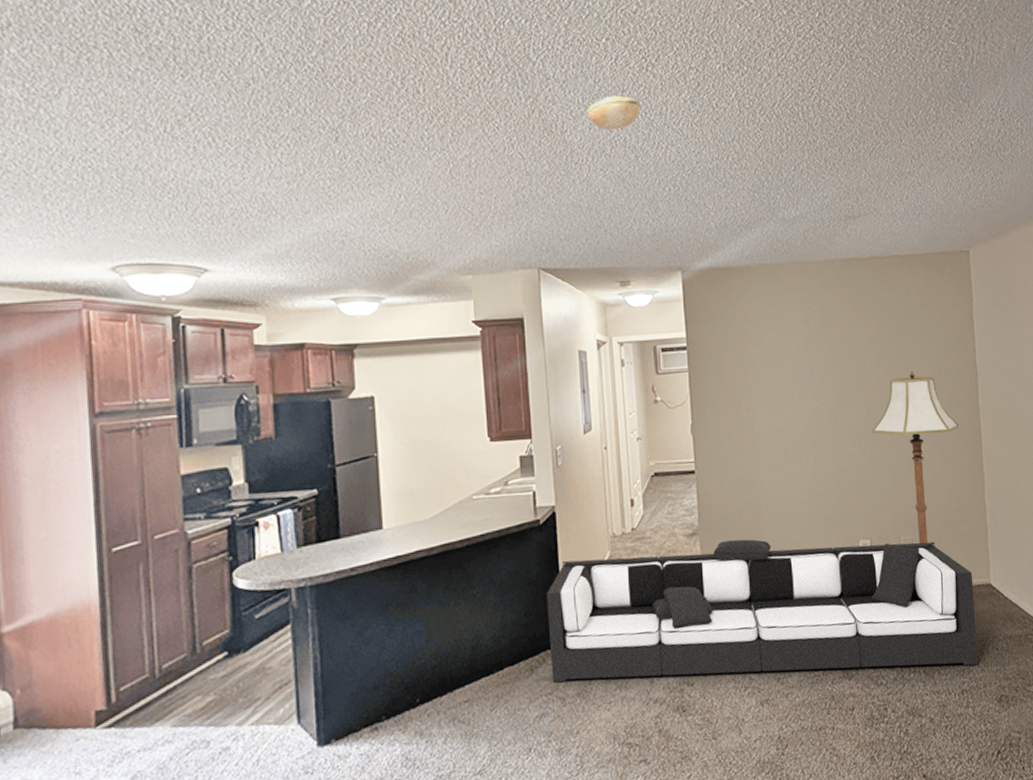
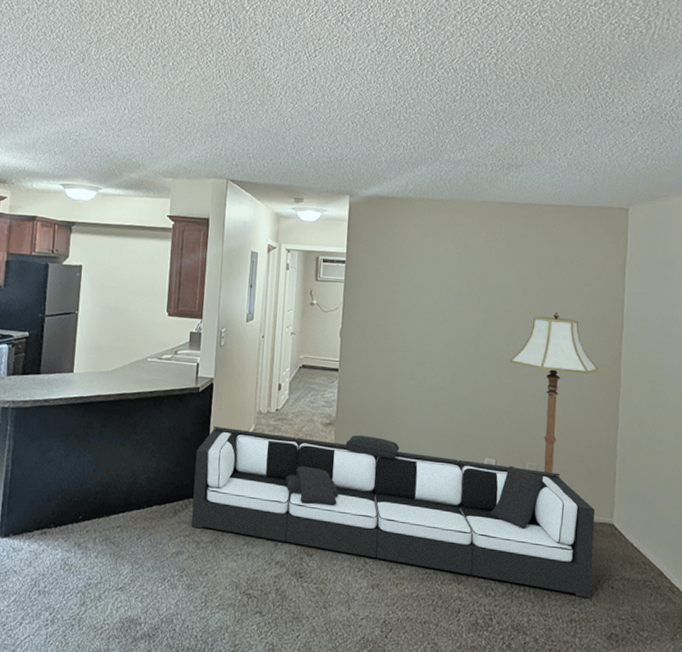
smoke detector: present [587,95,641,129] -> none [286,42,333,71]

